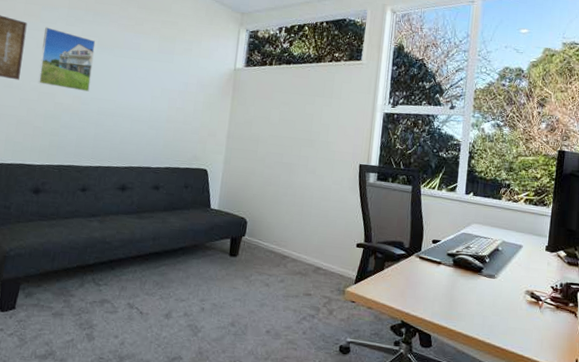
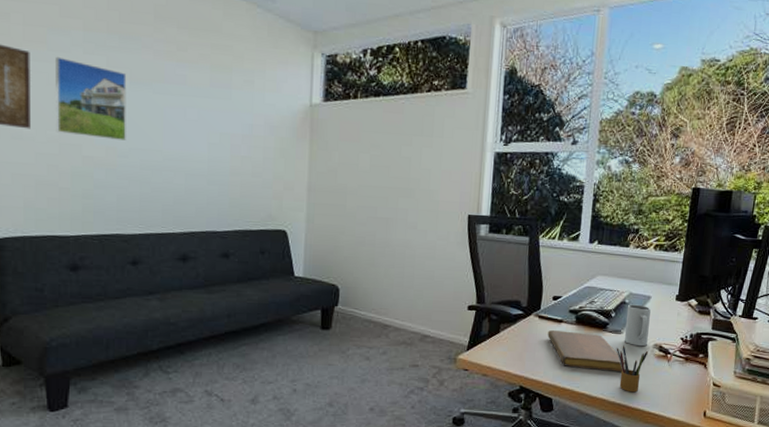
notebook: none [427,271,499,314] -> present [547,330,625,372]
pencil box: none [490,289,521,336] -> present [616,345,649,393]
mug: none [497,251,522,292] -> present [624,304,651,347]

